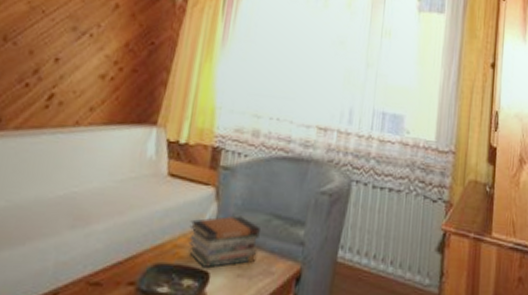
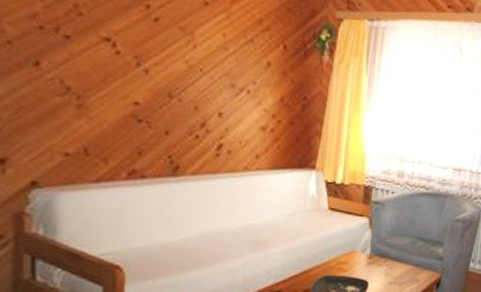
book stack: present [188,215,260,267] -> none [349,239,407,278]

